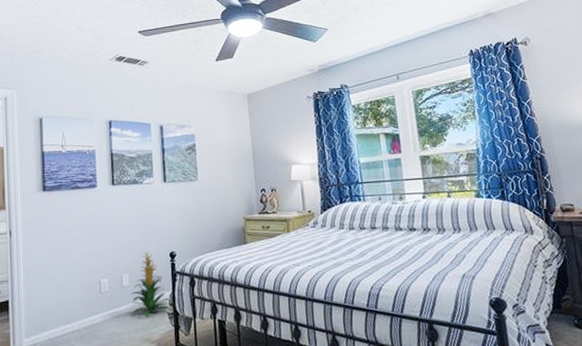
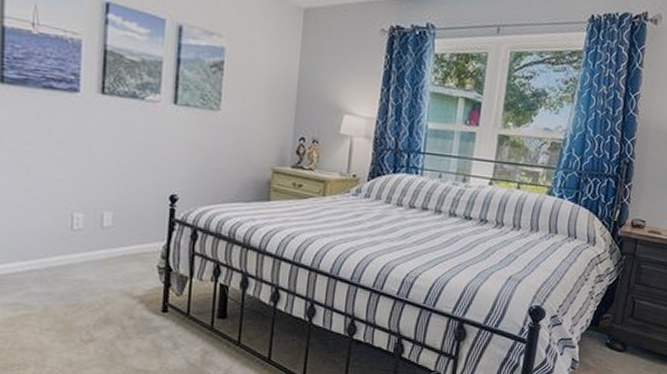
indoor plant: present [130,250,171,317] -> none [108,187,163,267]

